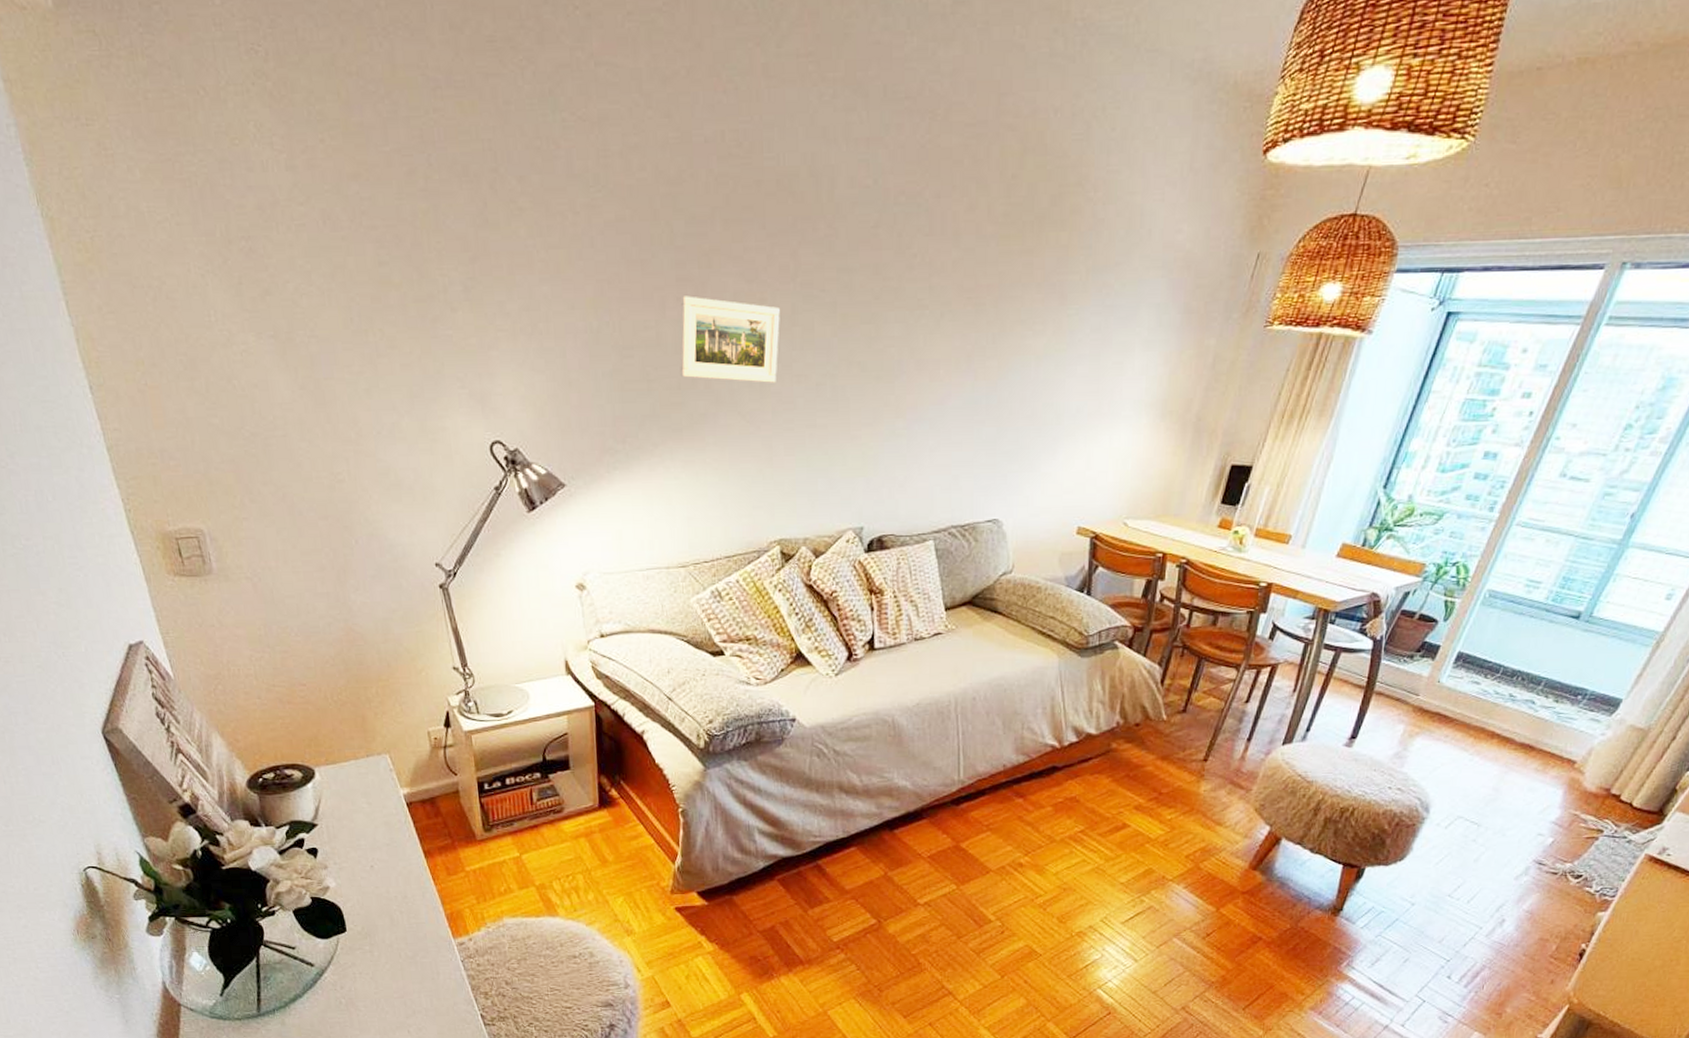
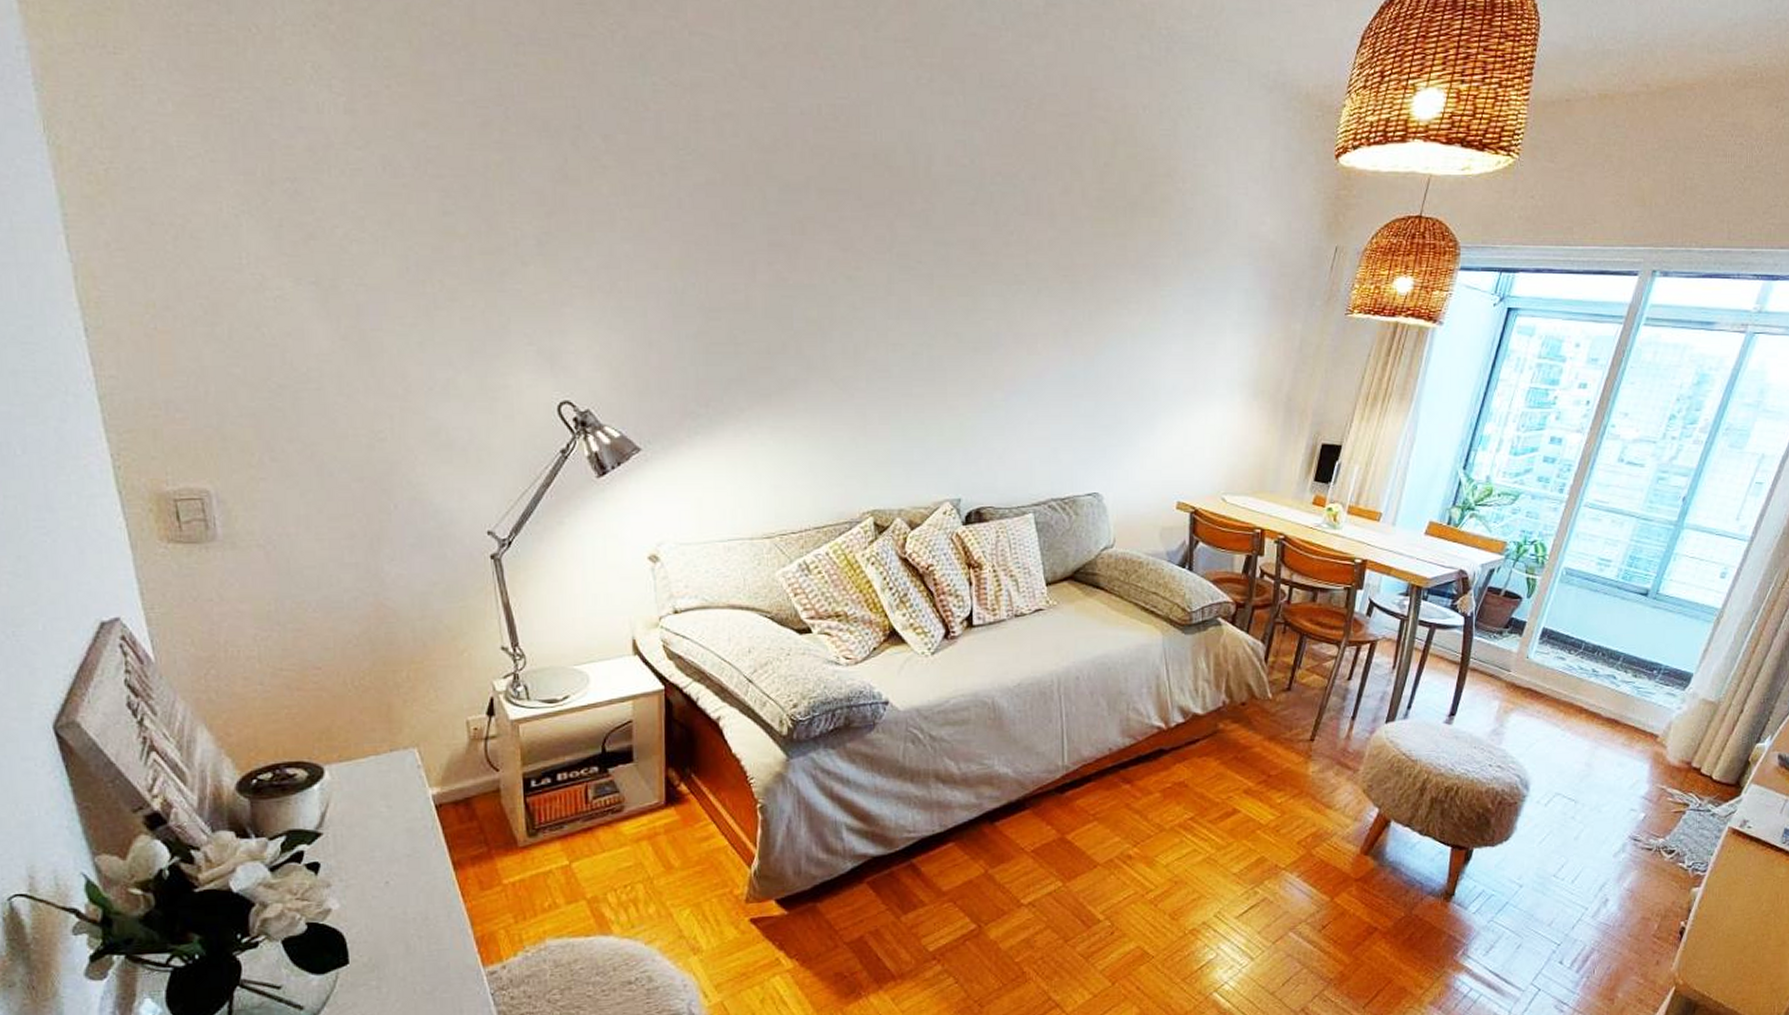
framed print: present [679,296,780,383] -> none [769,261,876,351]

